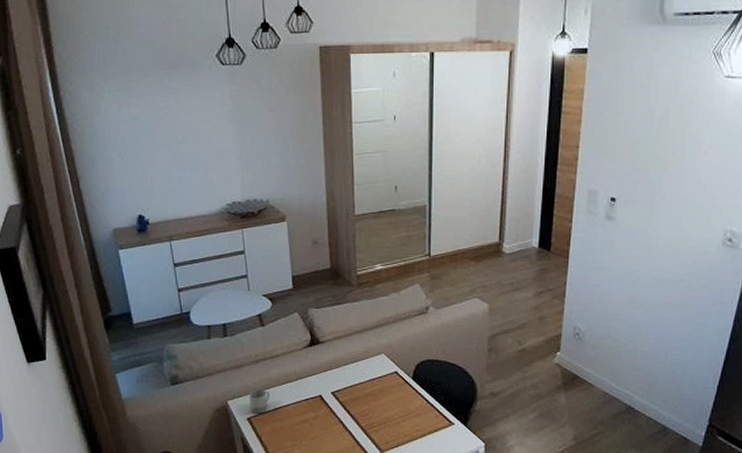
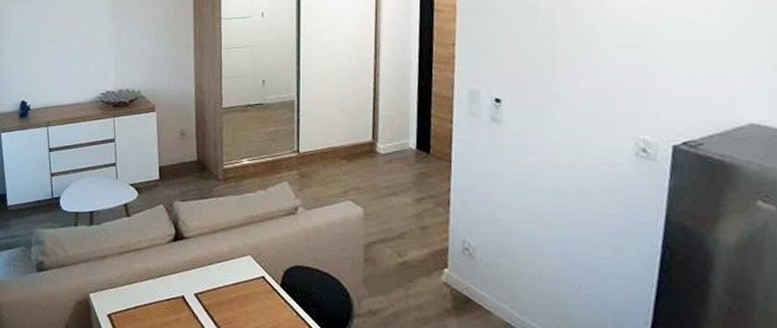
cup: present [249,389,270,414] -> none [111,283,132,311]

